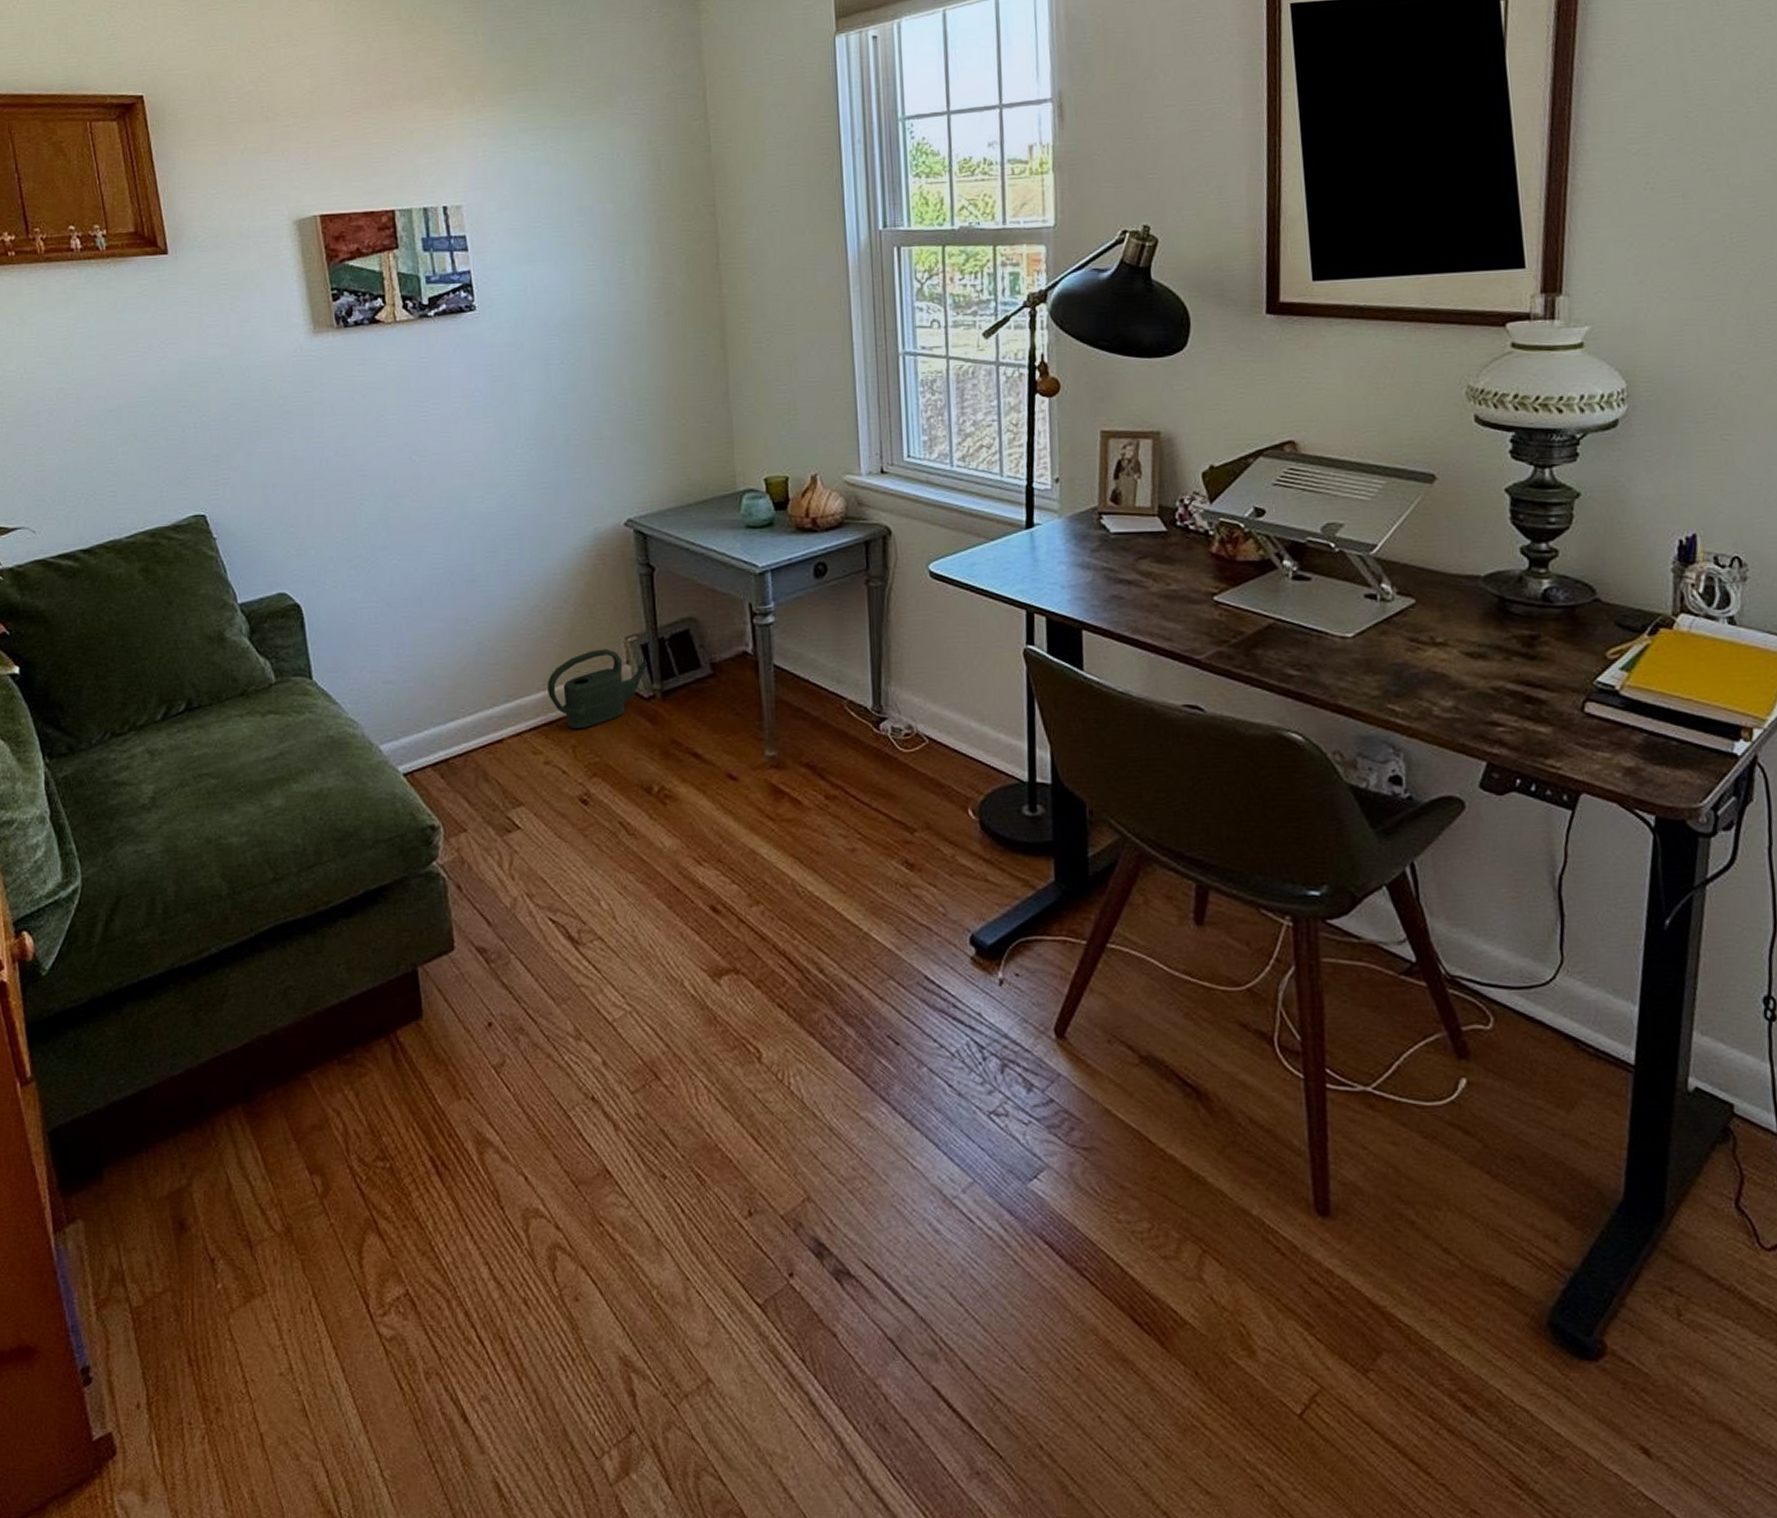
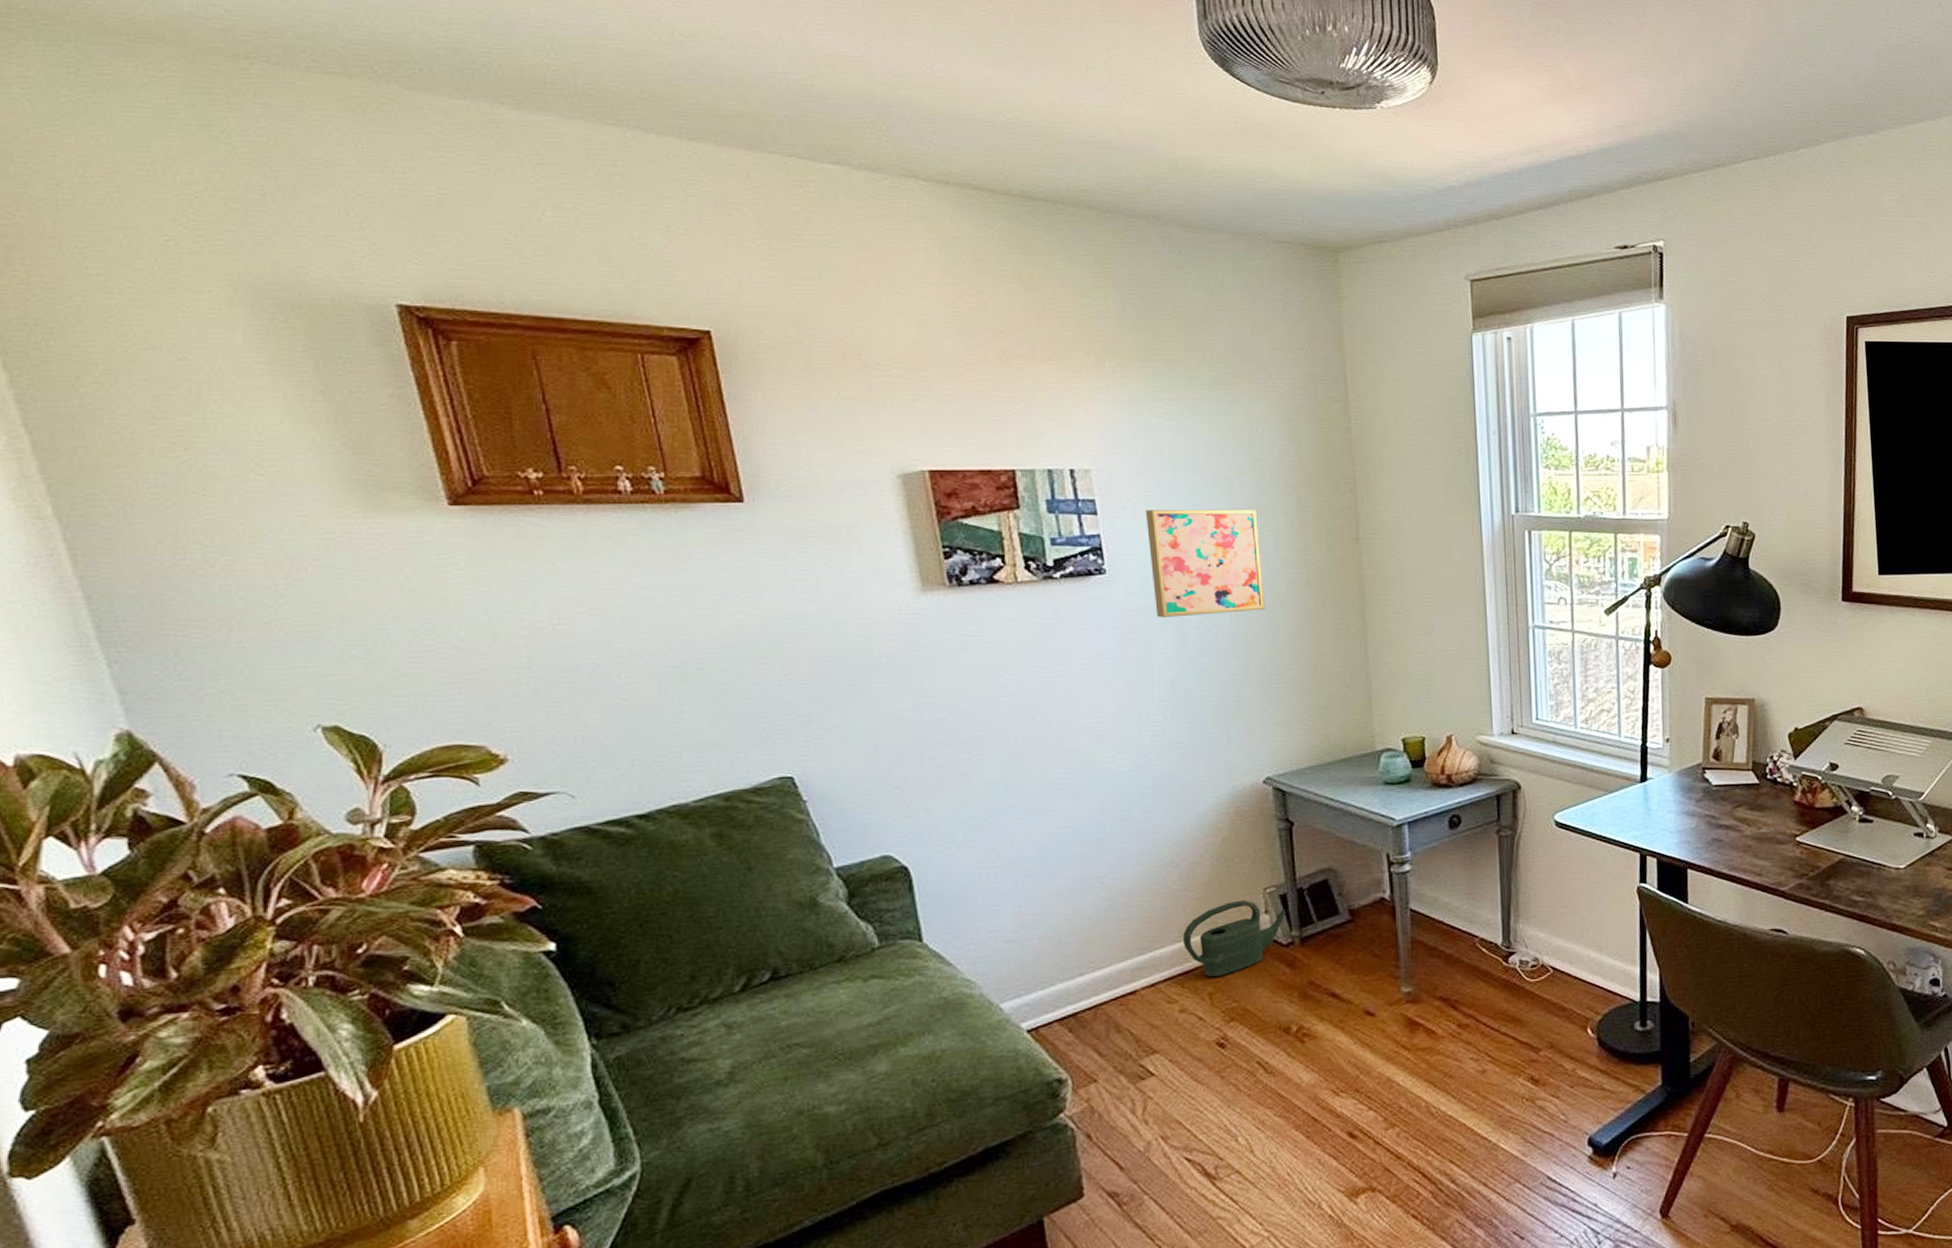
wall art: none [512,238,626,354] -> present [1145,509,1265,618]

